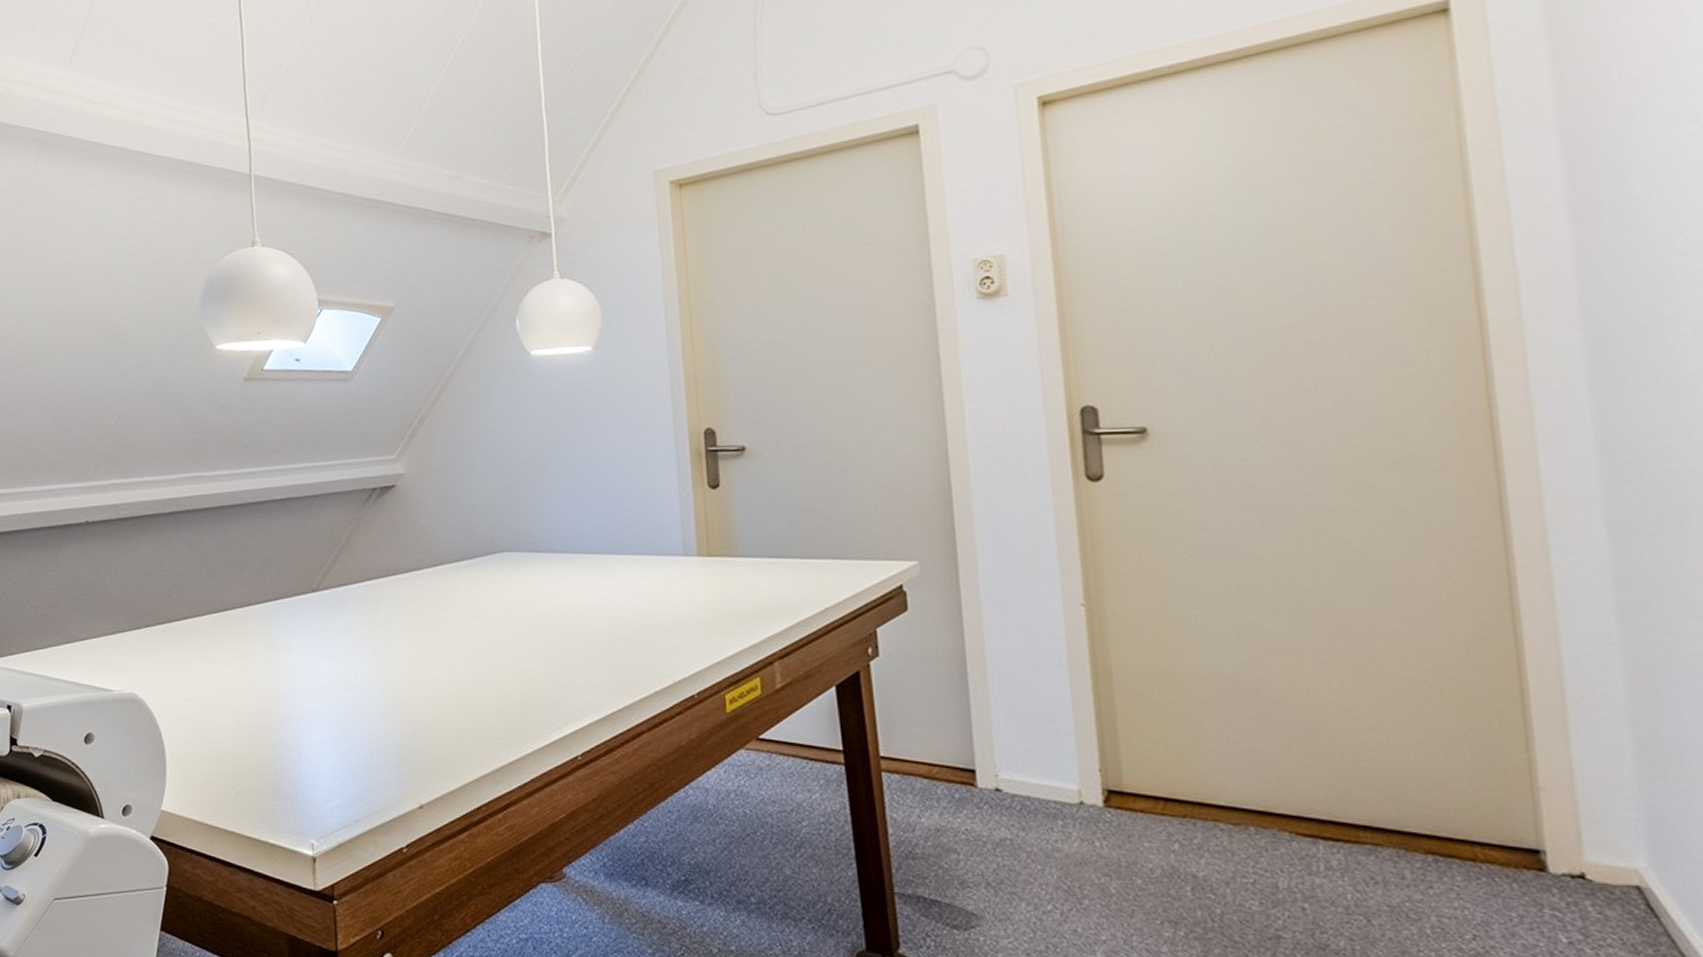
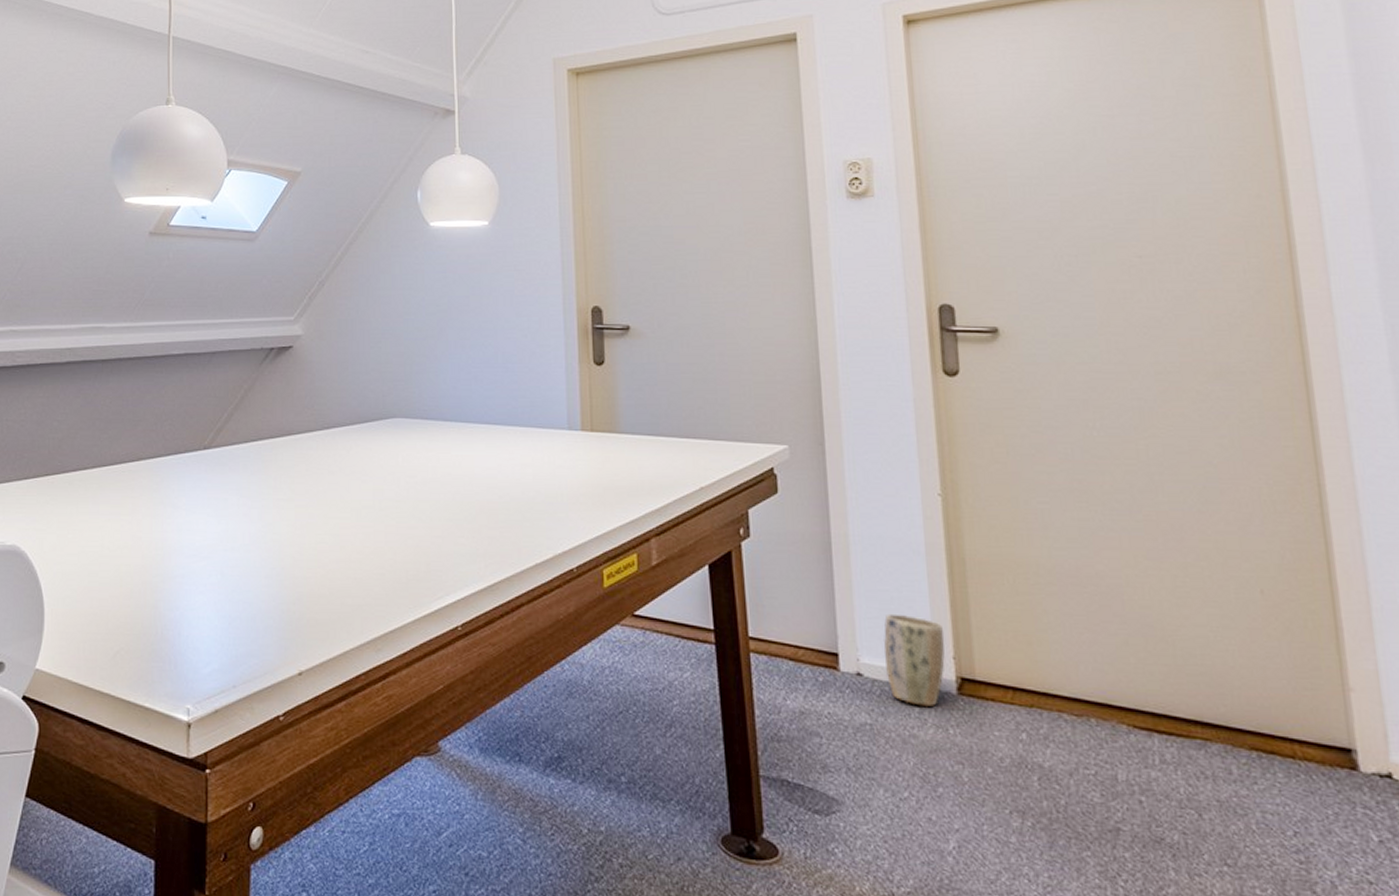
plant pot: none [1024,728,1090,820] -> present [883,613,945,706]

